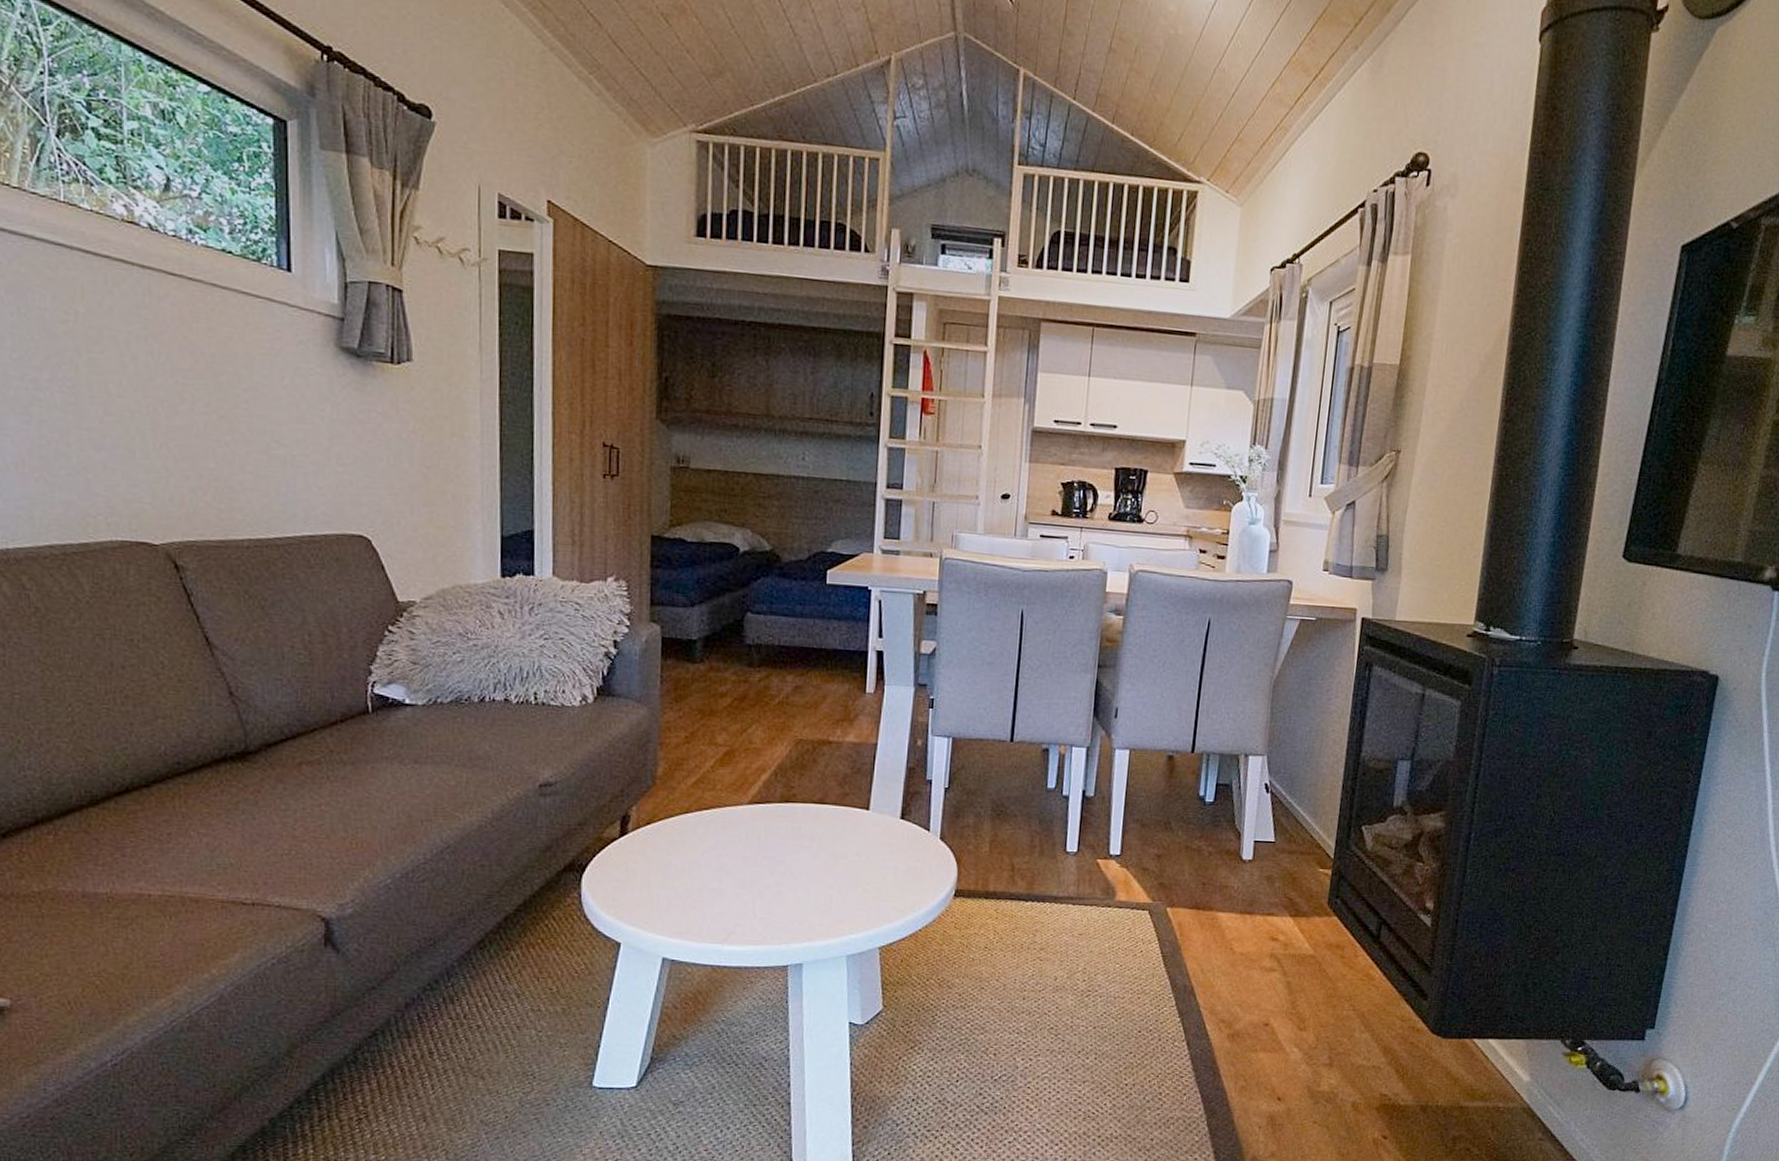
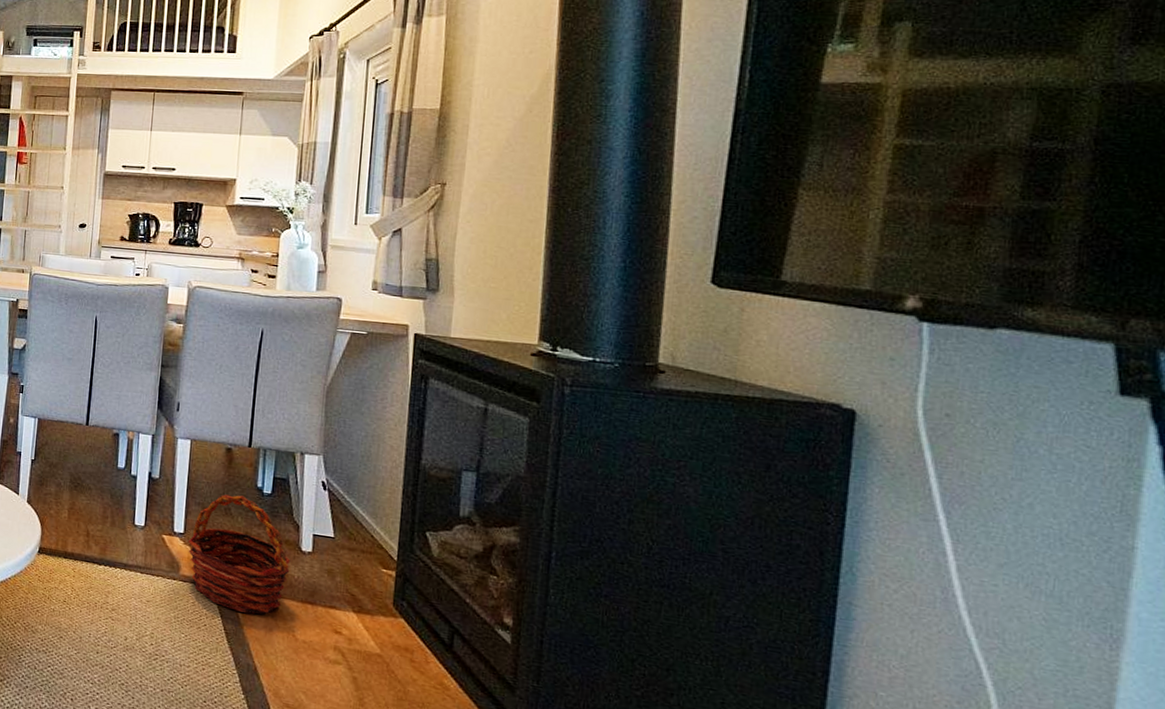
basket: none [1124,807,1231,932] -> present [187,494,291,614]

